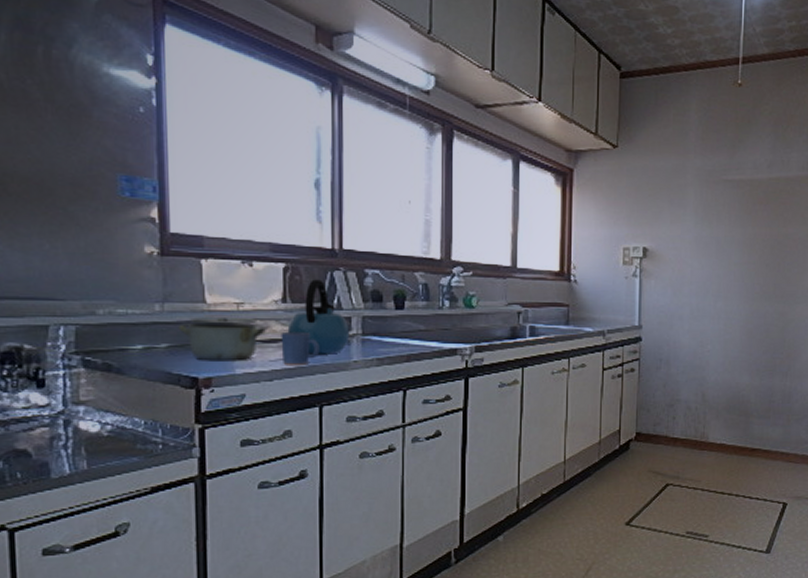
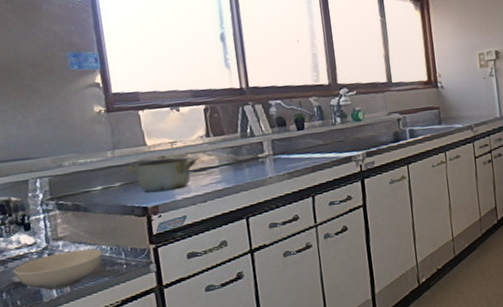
bowl: none [15,419,135,465] -> present [12,248,104,291]
mug: present [281,331,320,366] -> none [208,158,241,188]
kettle: present [287,279,350,355] -> none [212,114,264,177]

